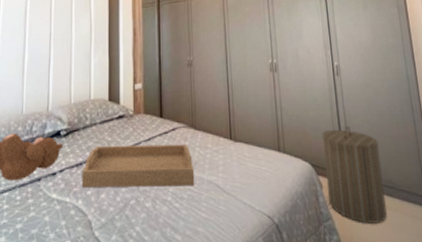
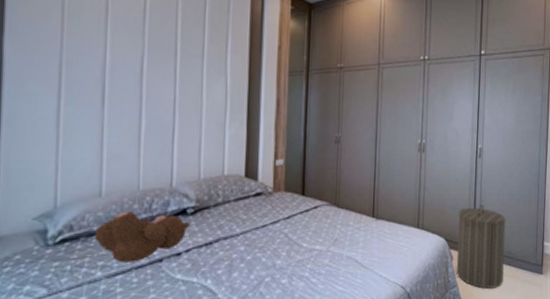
serving tray: present [81,144,195,187] -> none [211,222,334,267]

